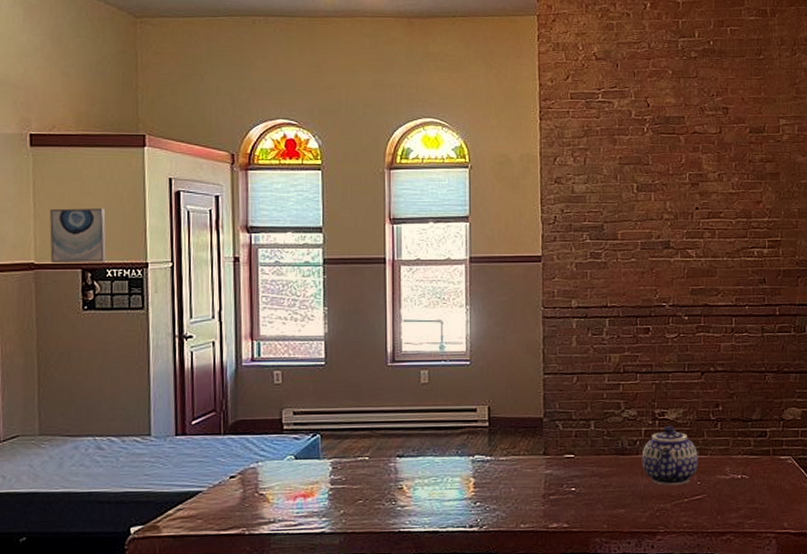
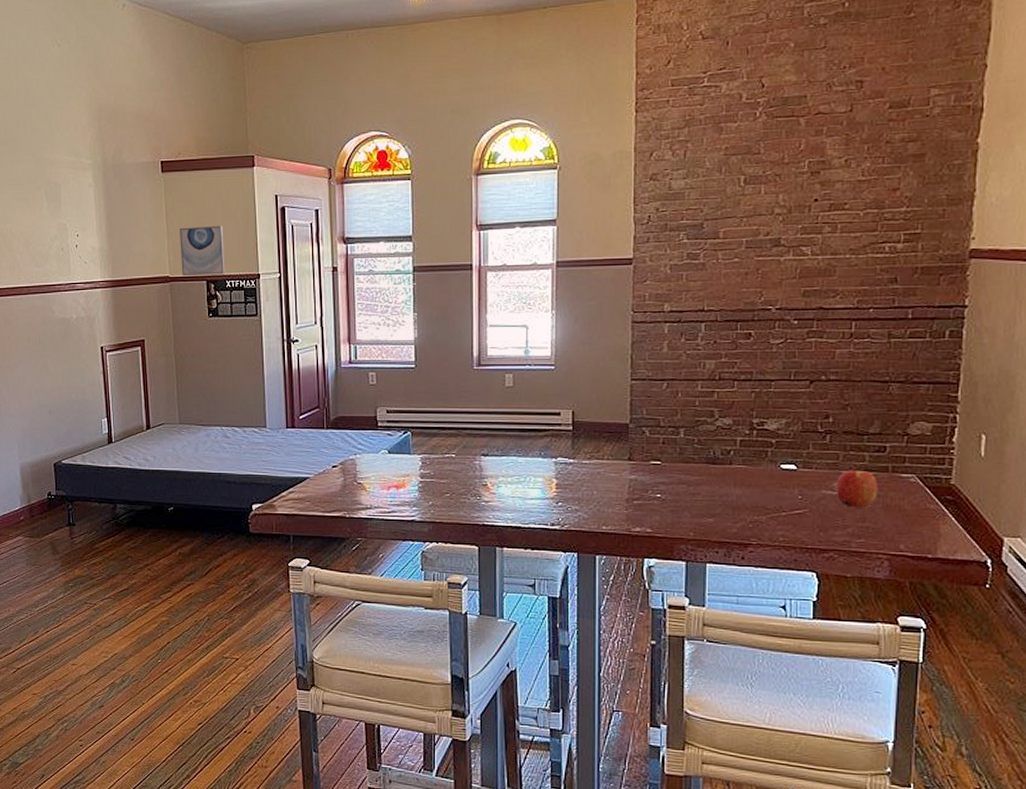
teapot: present [642,426,698,486] -> none [735,437,801,498]
fruit: none [728,454,763,490] -> present [835,470,878,508]

